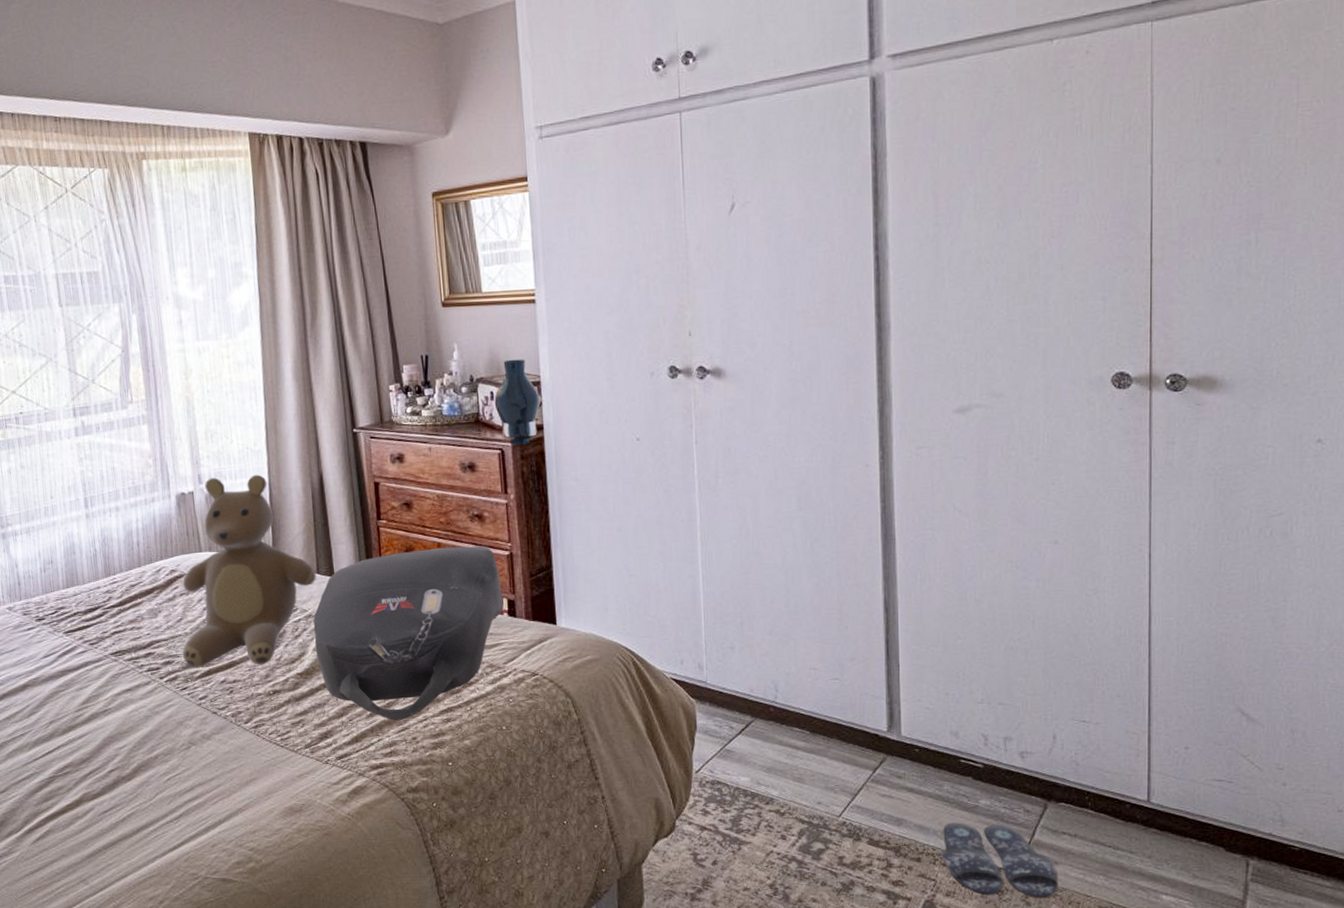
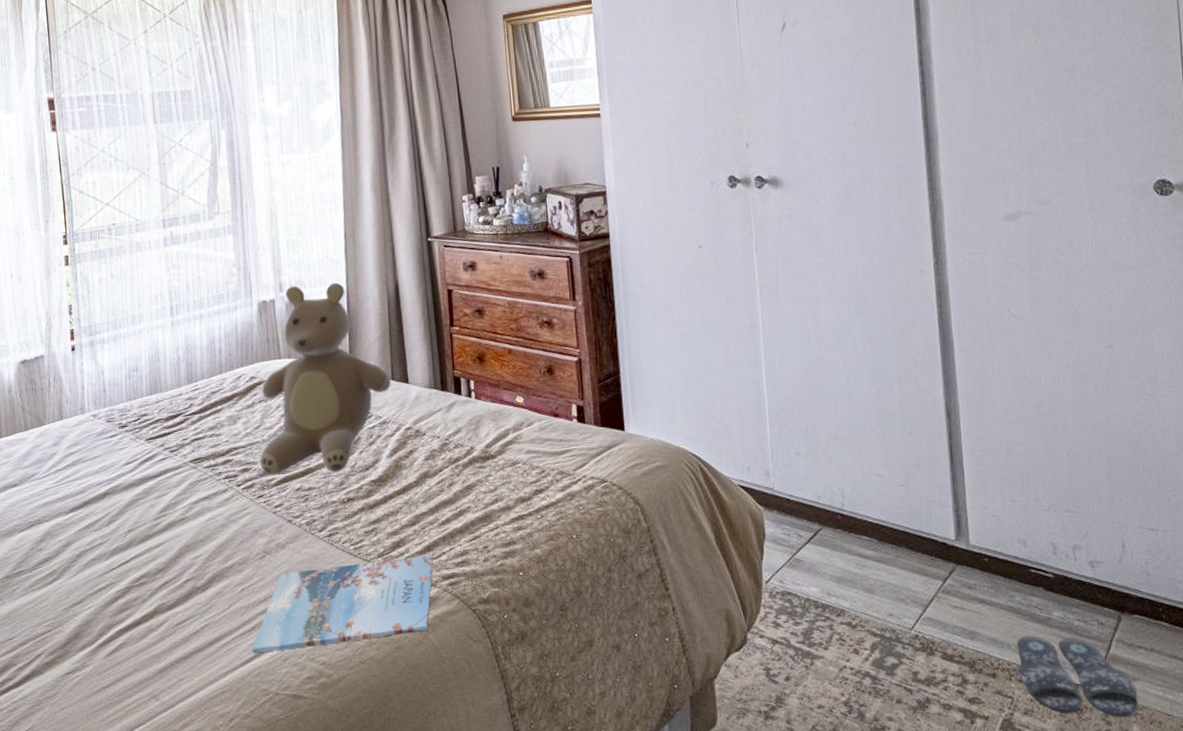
magazine: none [180,746,362,840] -> present [252,555,433,654]
backpack: present [313,545,504,720] -> none [387,352,573,529]
vase: present [494,359,540,445] -> none [562,170,606,253]

